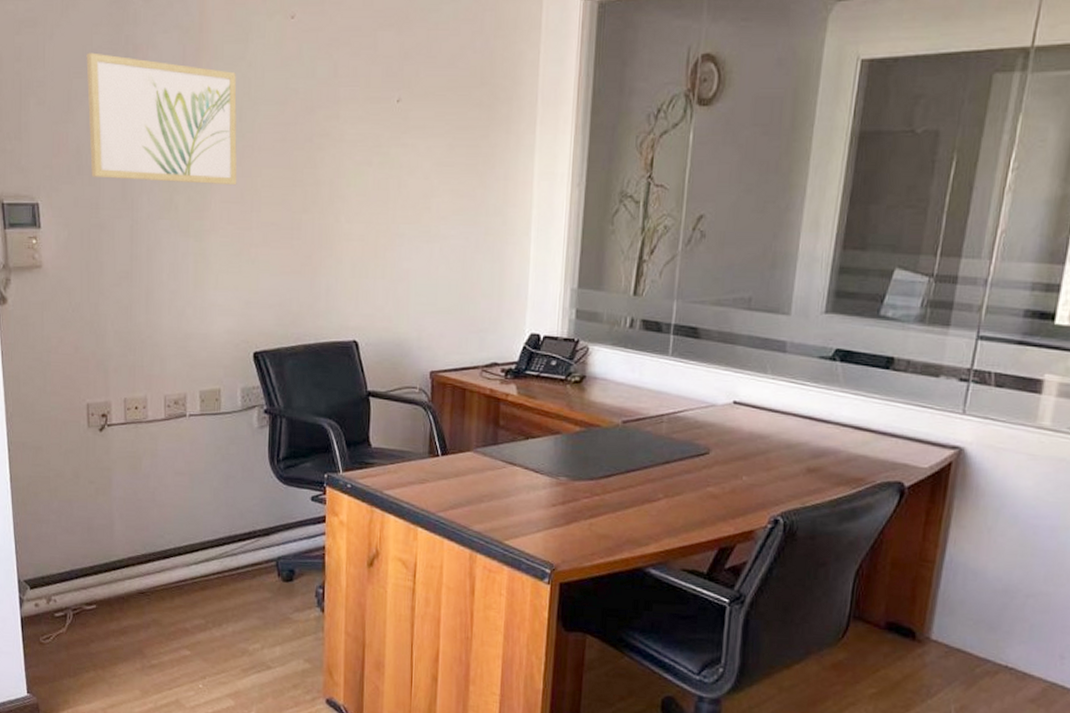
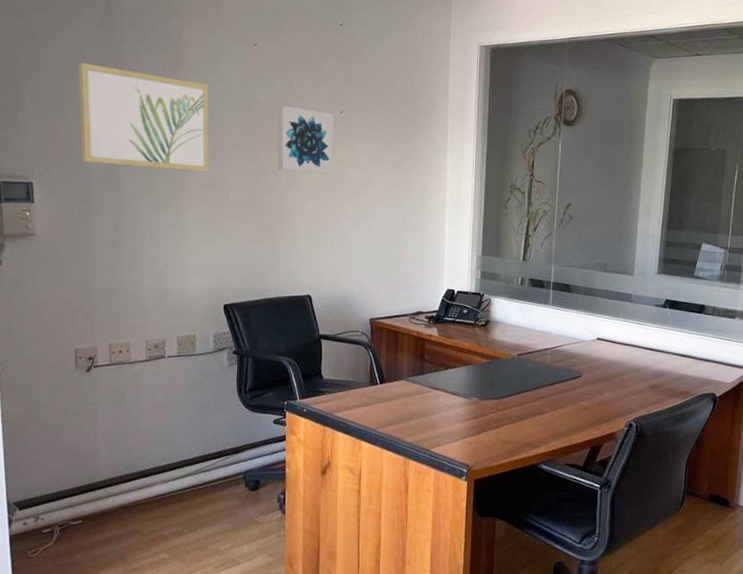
wall art: none [318,94,389,184] -> present [277,105,334,174]

